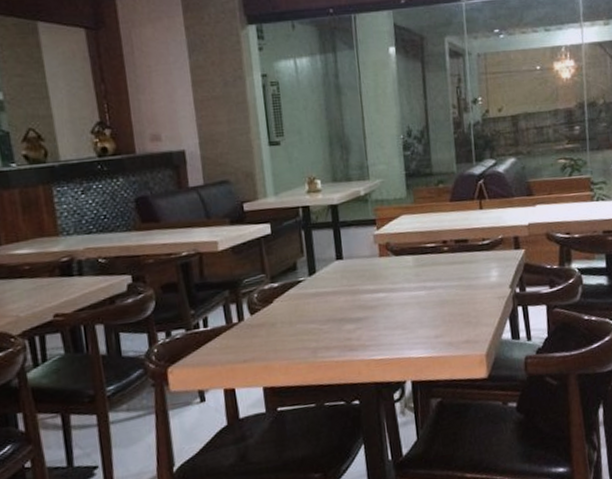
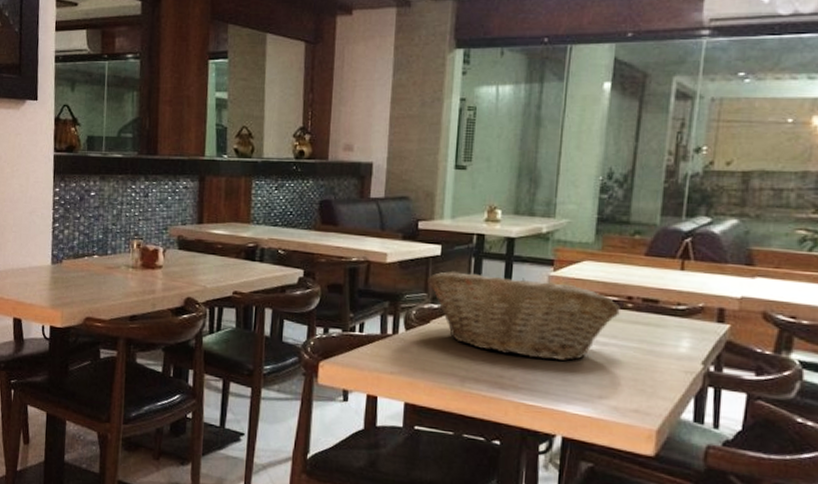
fruit basket: none [263,240,439,317] -> present [427,270,620,361]

